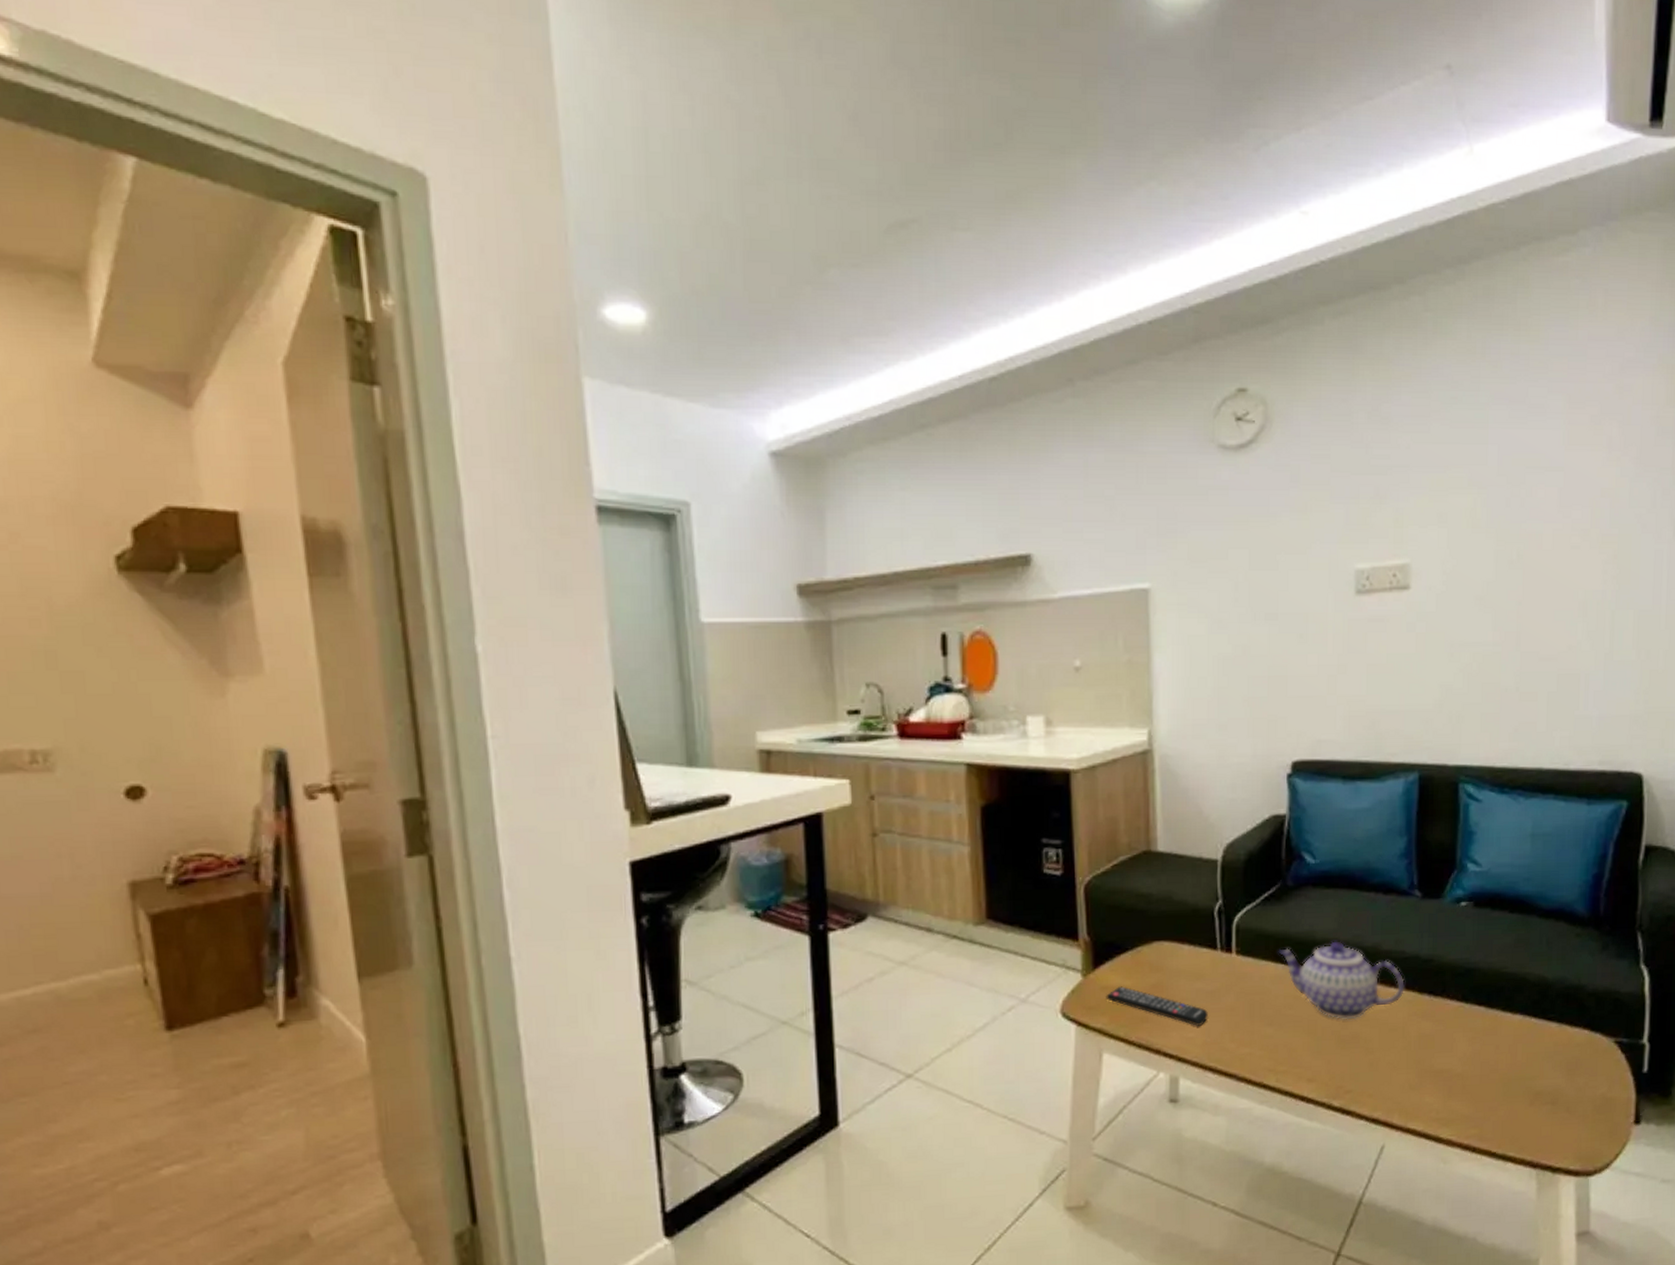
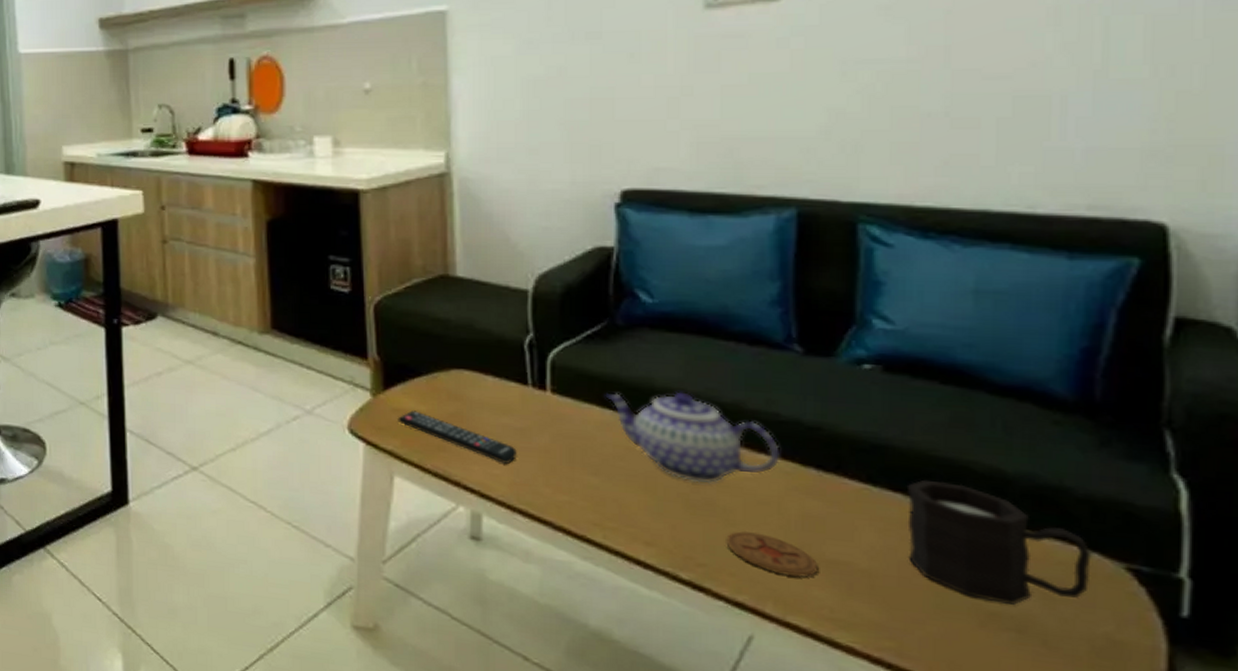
coaster: none [1366,1056,1429,1089] -> present [726,530,818,577]
mug: none [1487,992,1596,1083] -> present [906,479,1092,605]

